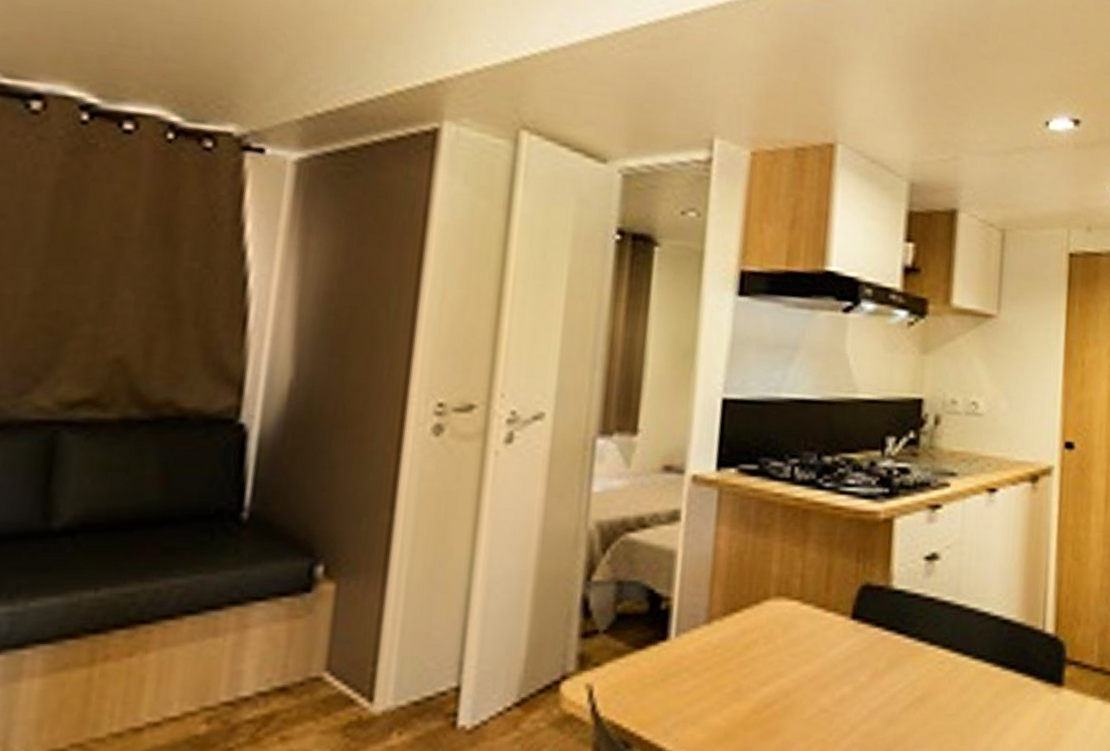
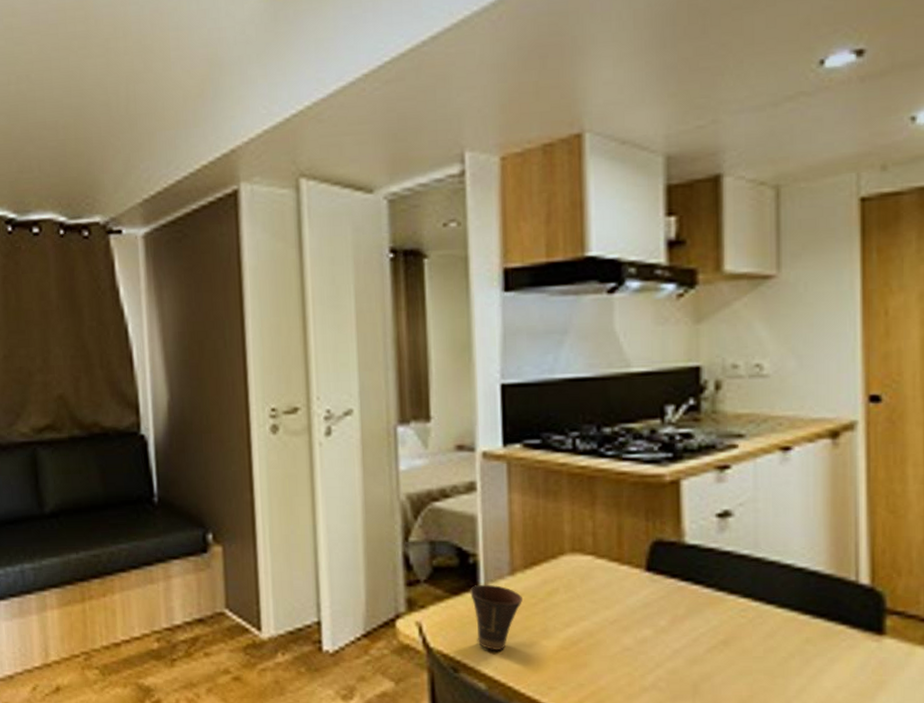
cup: none [657,635,717,718] -> present [470,584,522,650]

